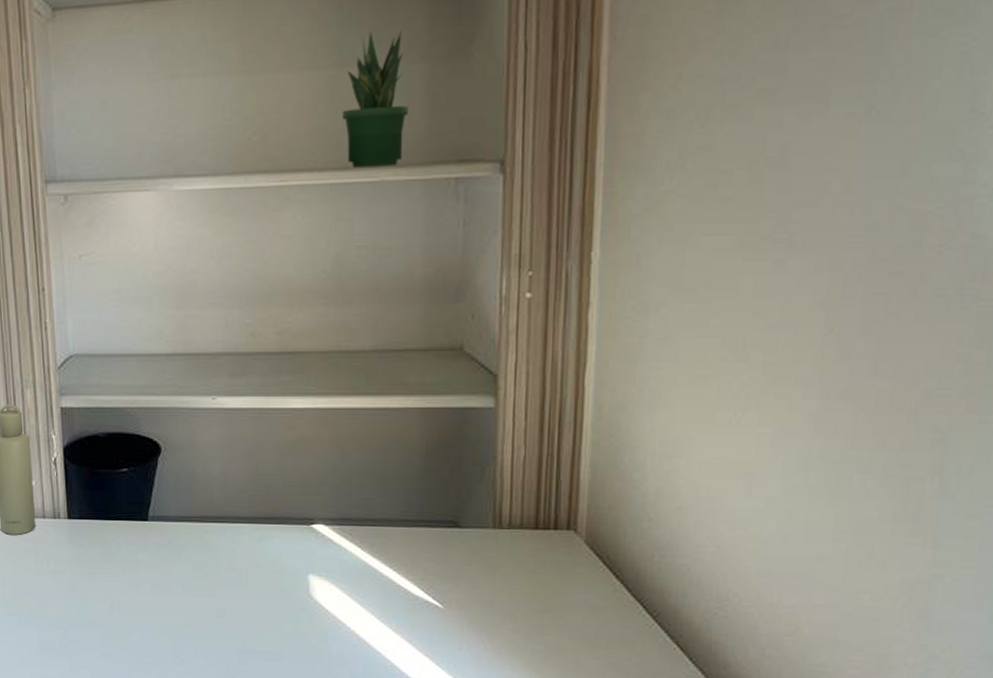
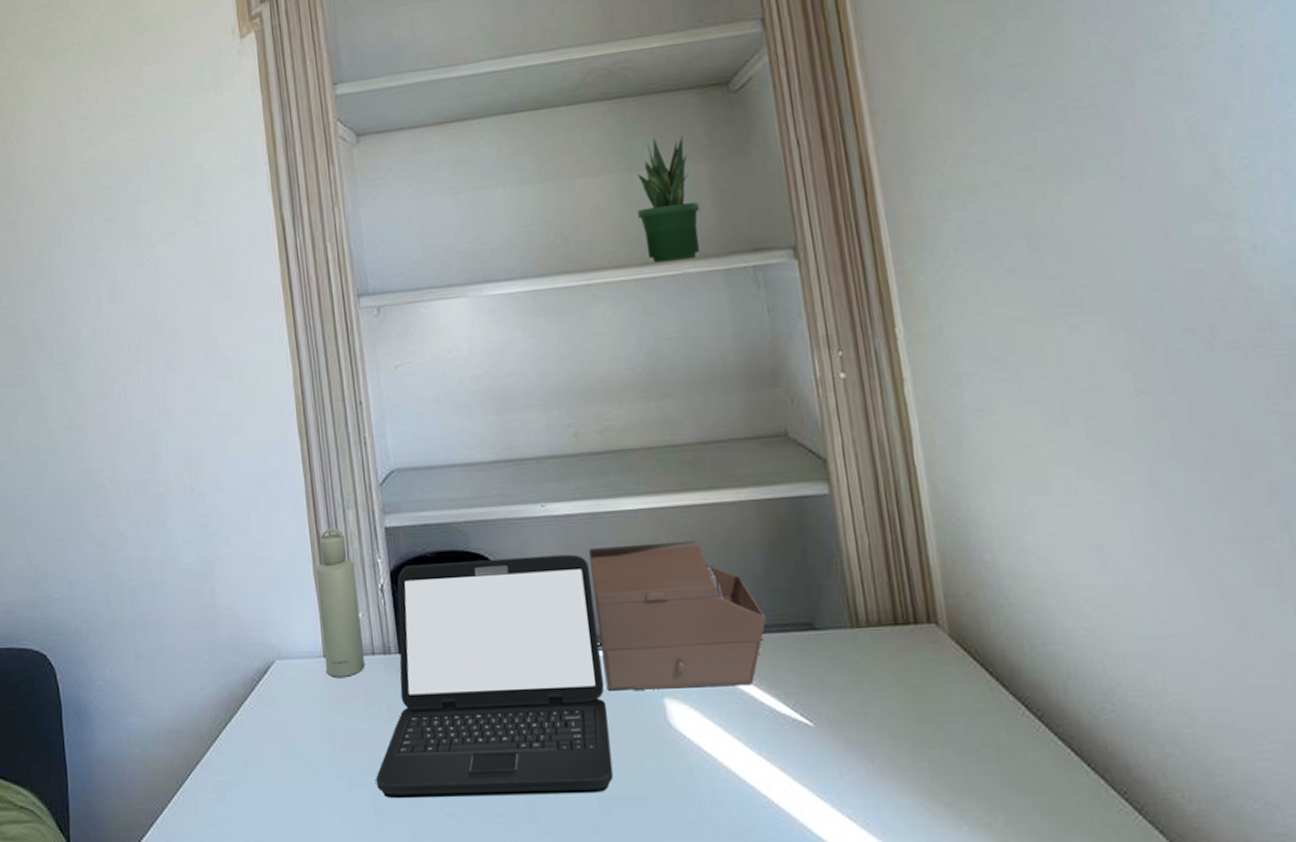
laptop: none [41,443,255,647] -> present [376,554,614,799]
sewing box: none [254,440,415,569] -> present [589,540,767,691]

